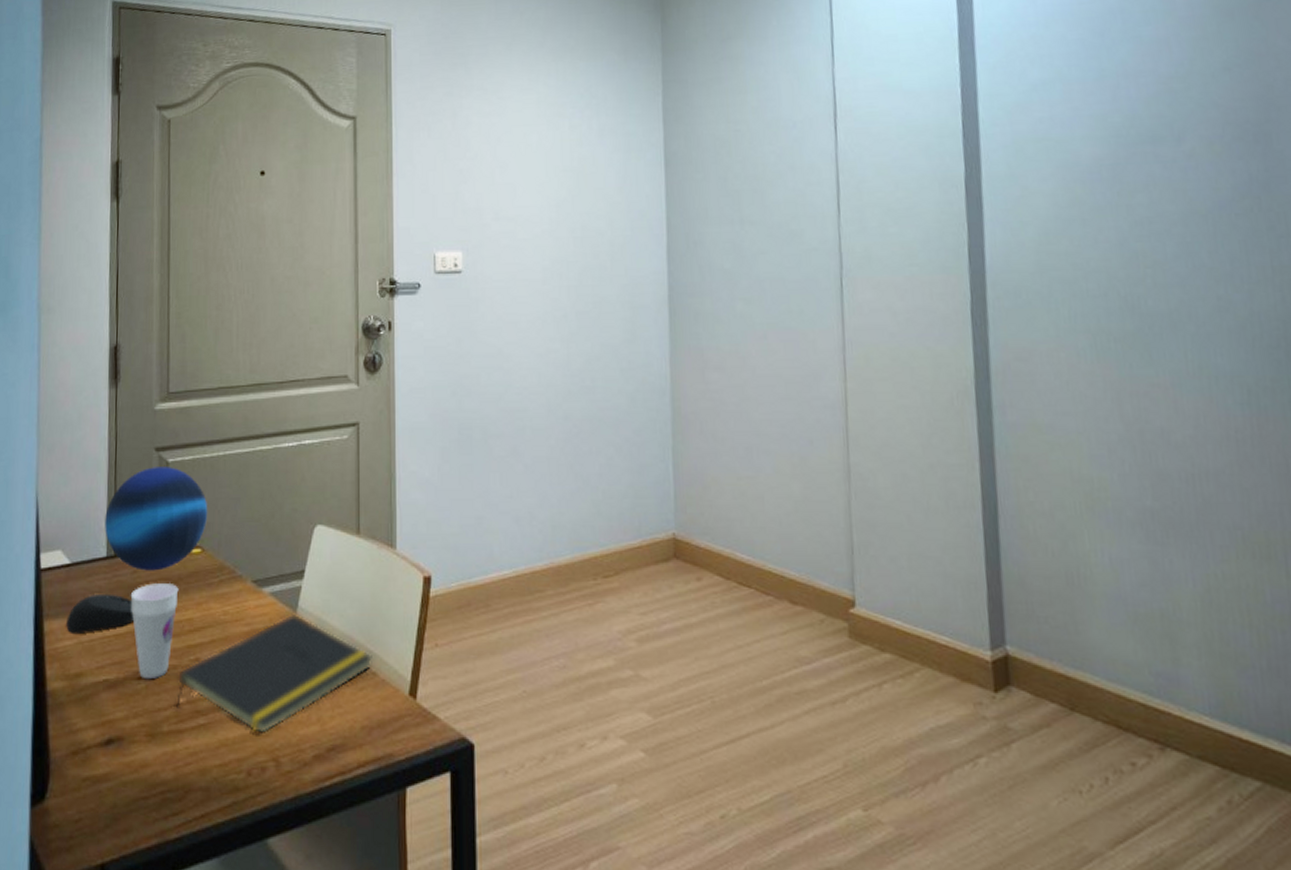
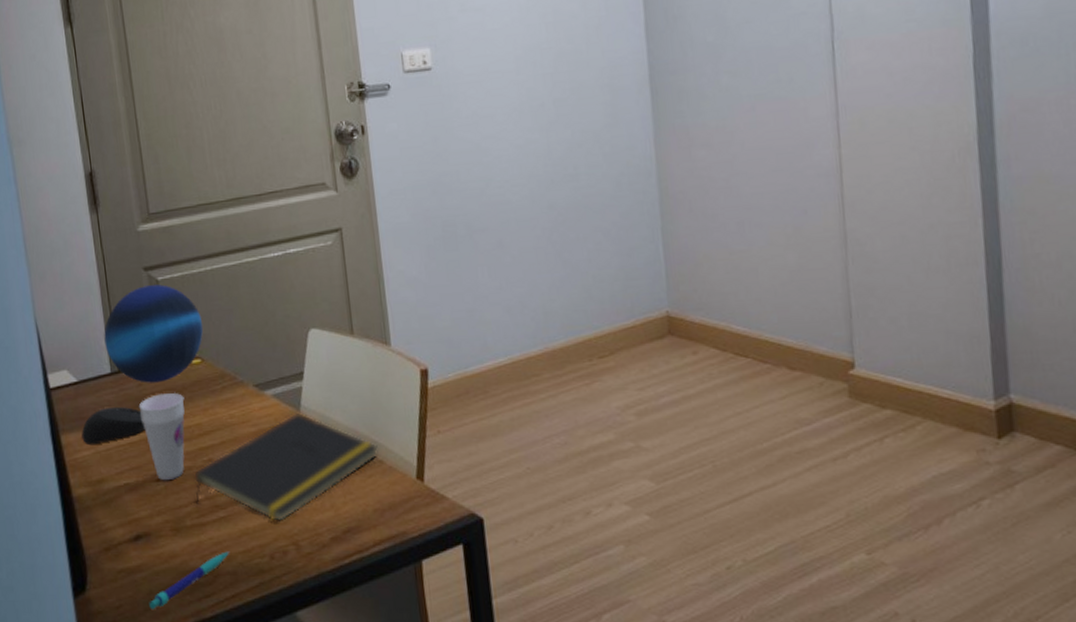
pen: none [111,763,205,826] -> present [149,551,230,609]

